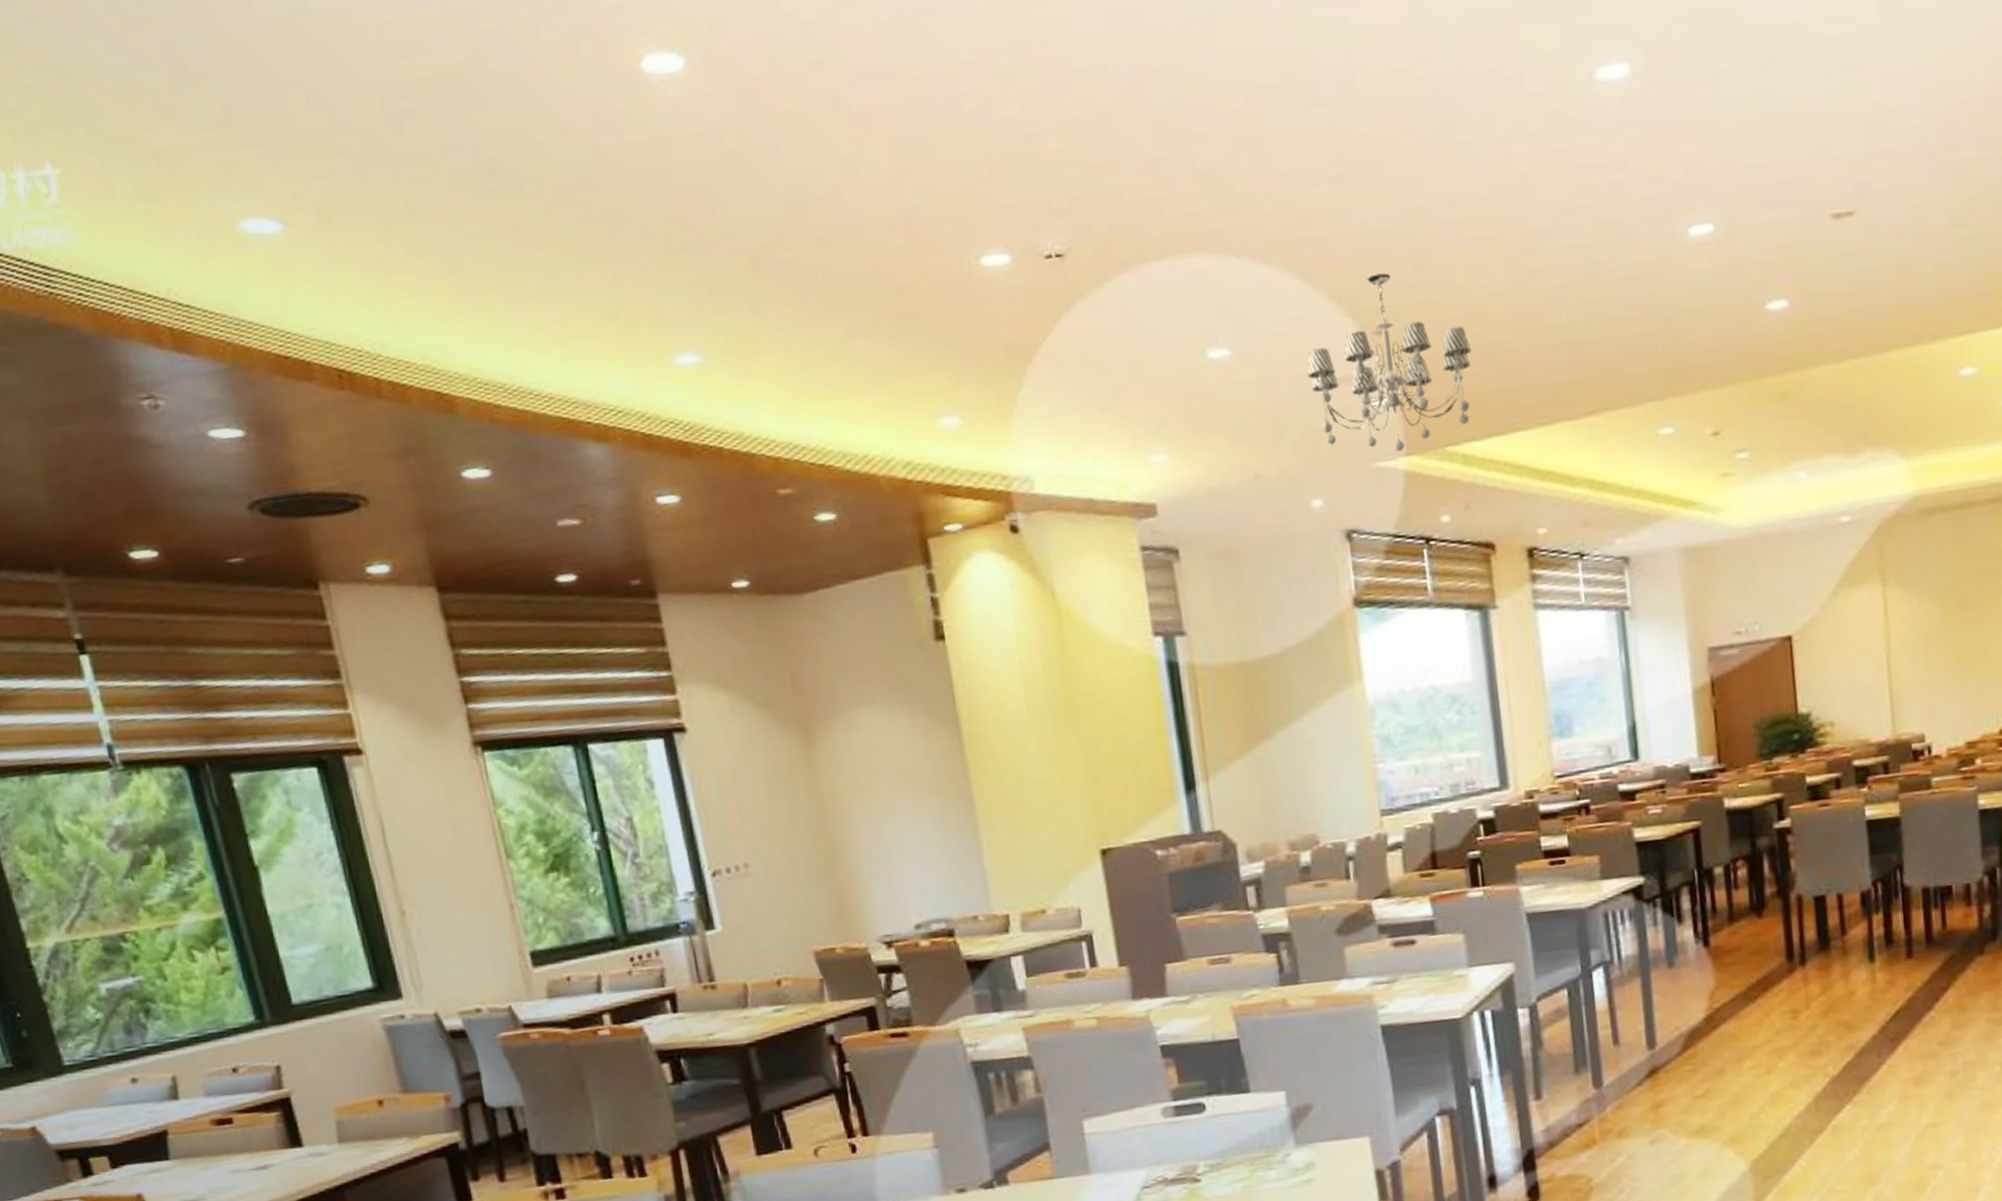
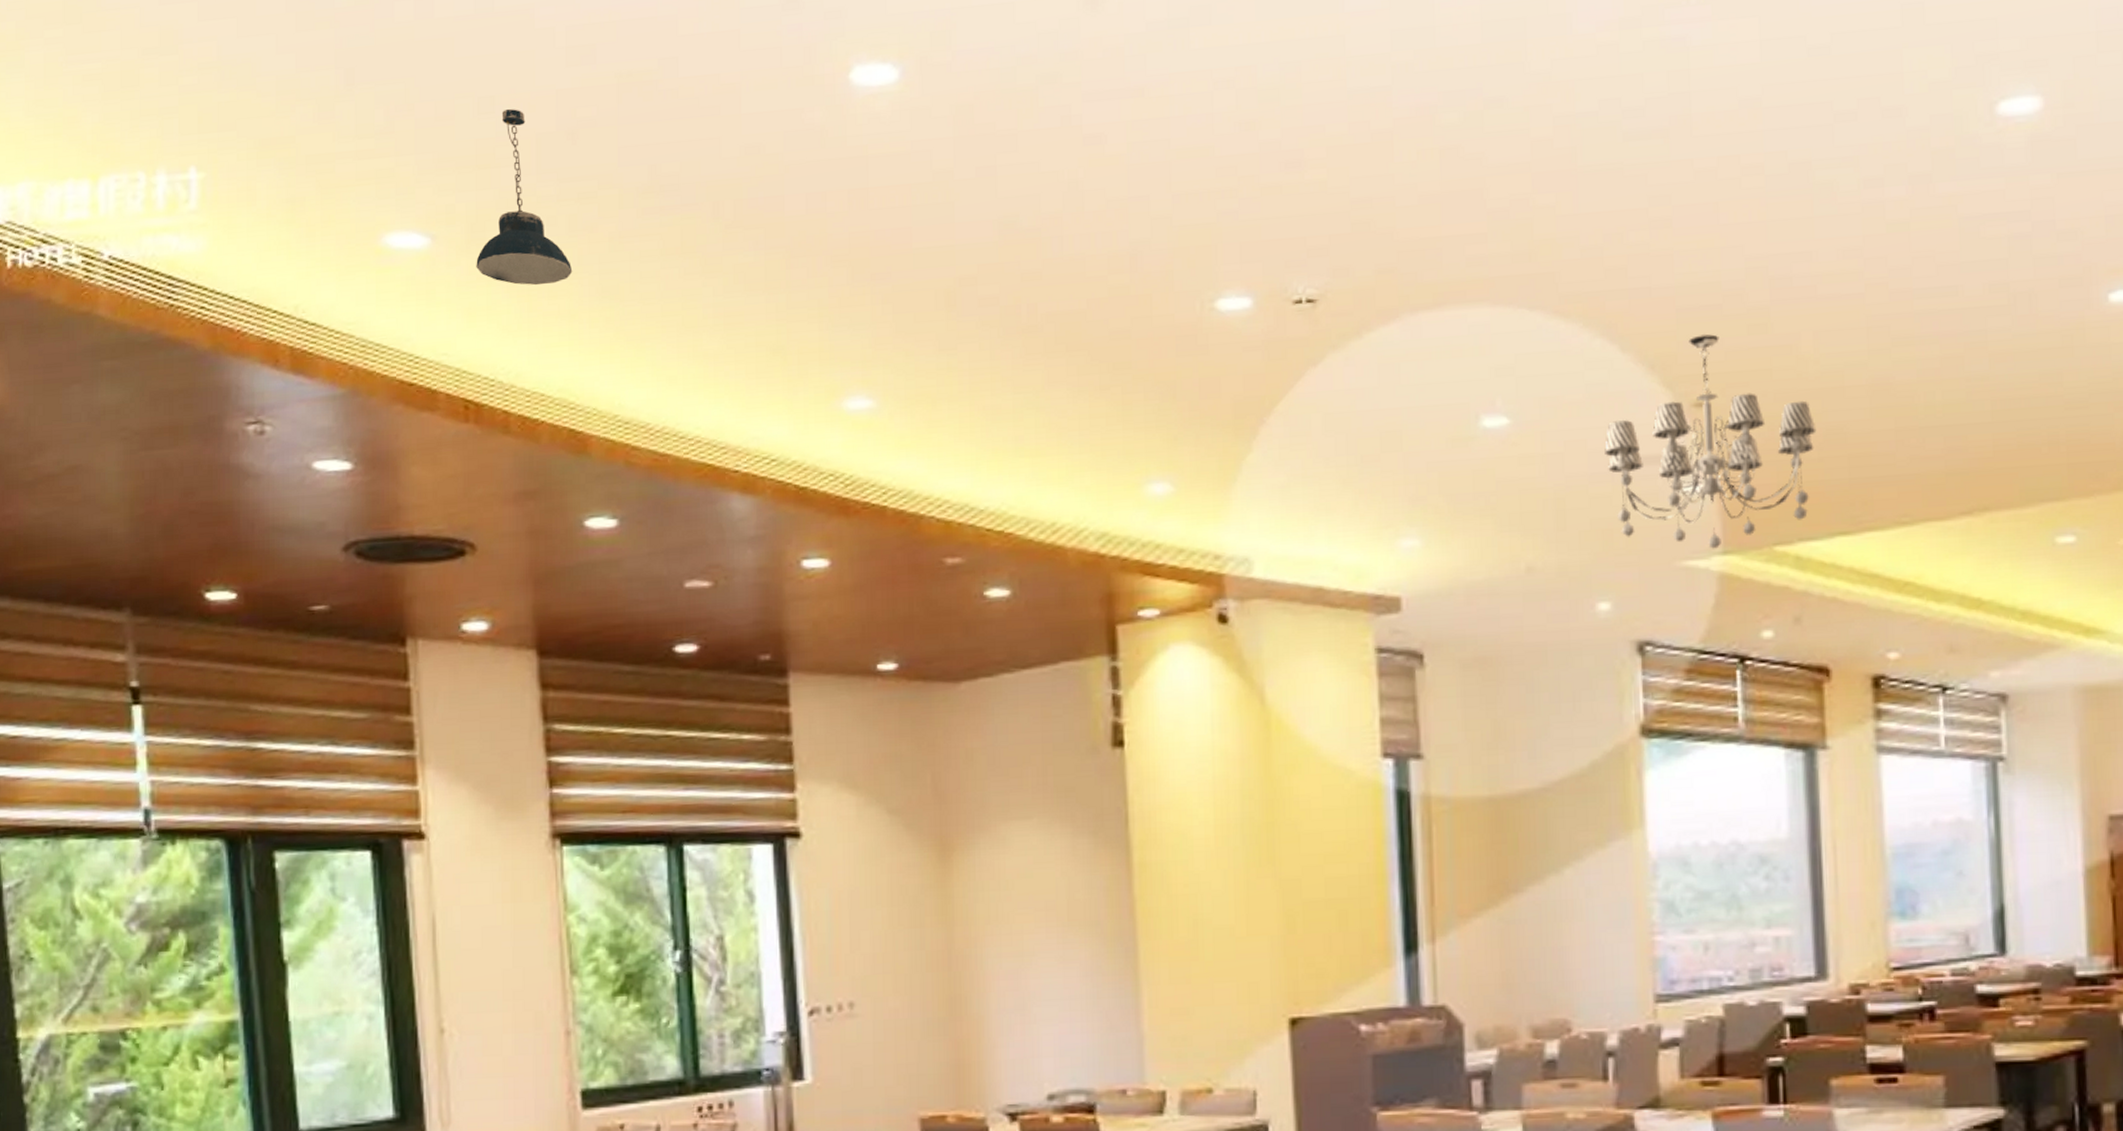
pendant light: none [328,101,418,264] -> present [476,109,573,286]

